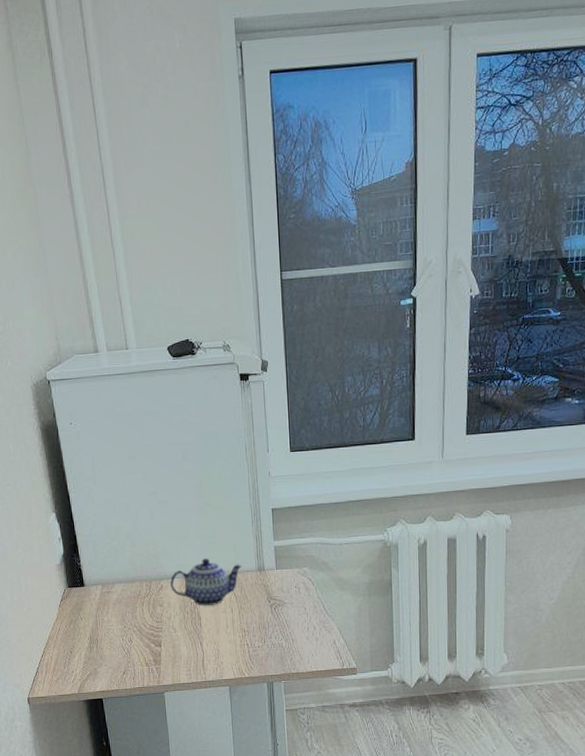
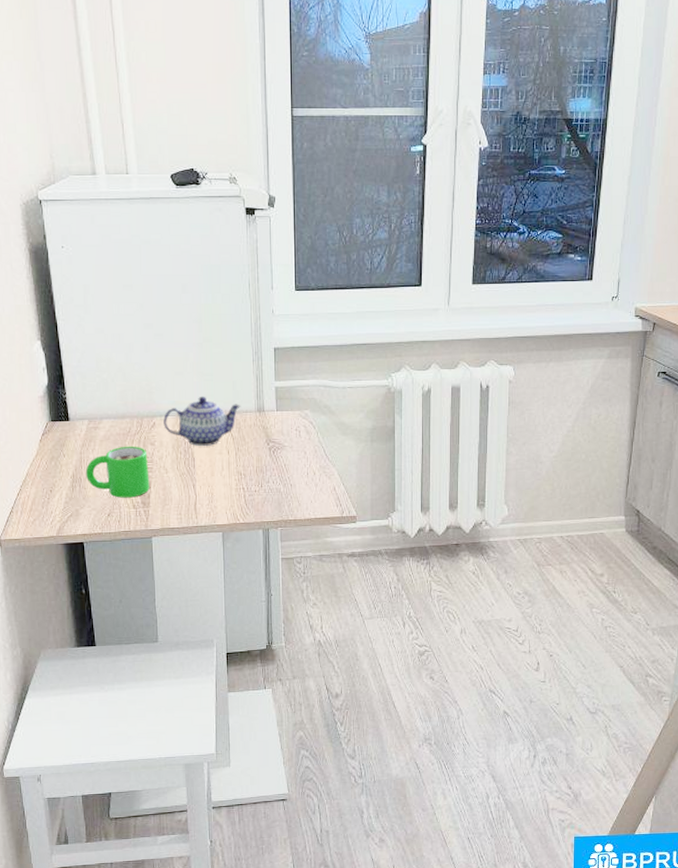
mug: none [101,607,160,657] -> present [85,446,150,498]

